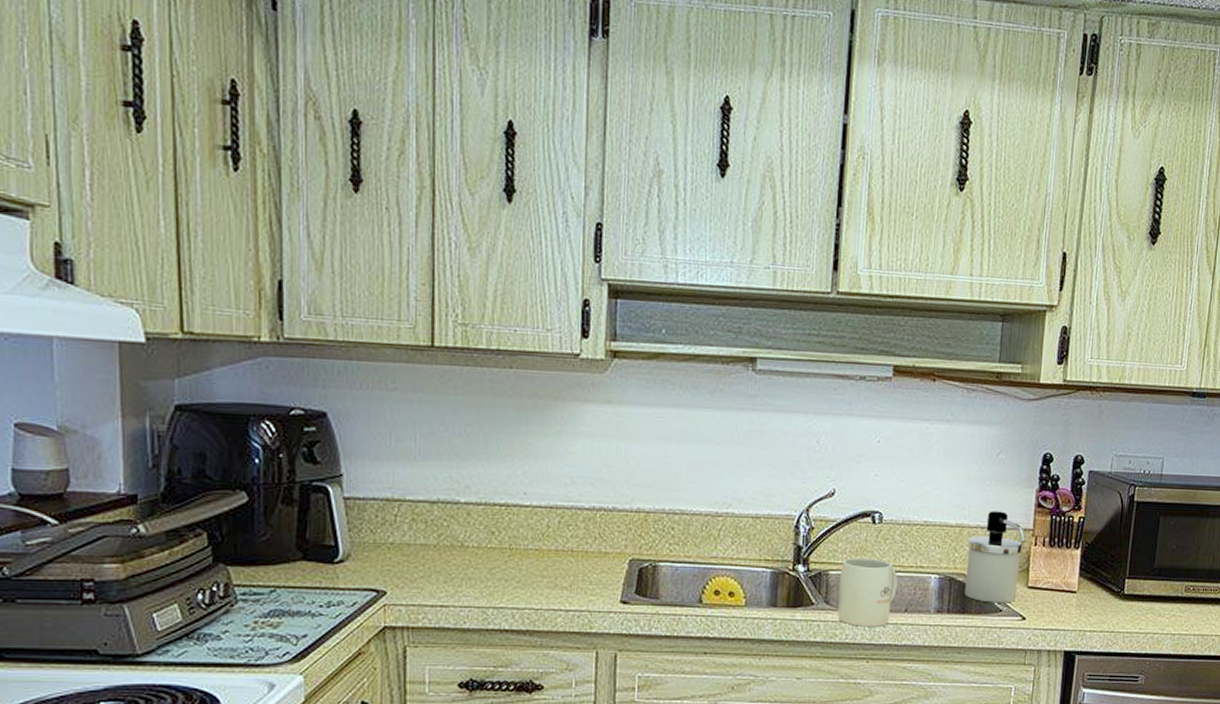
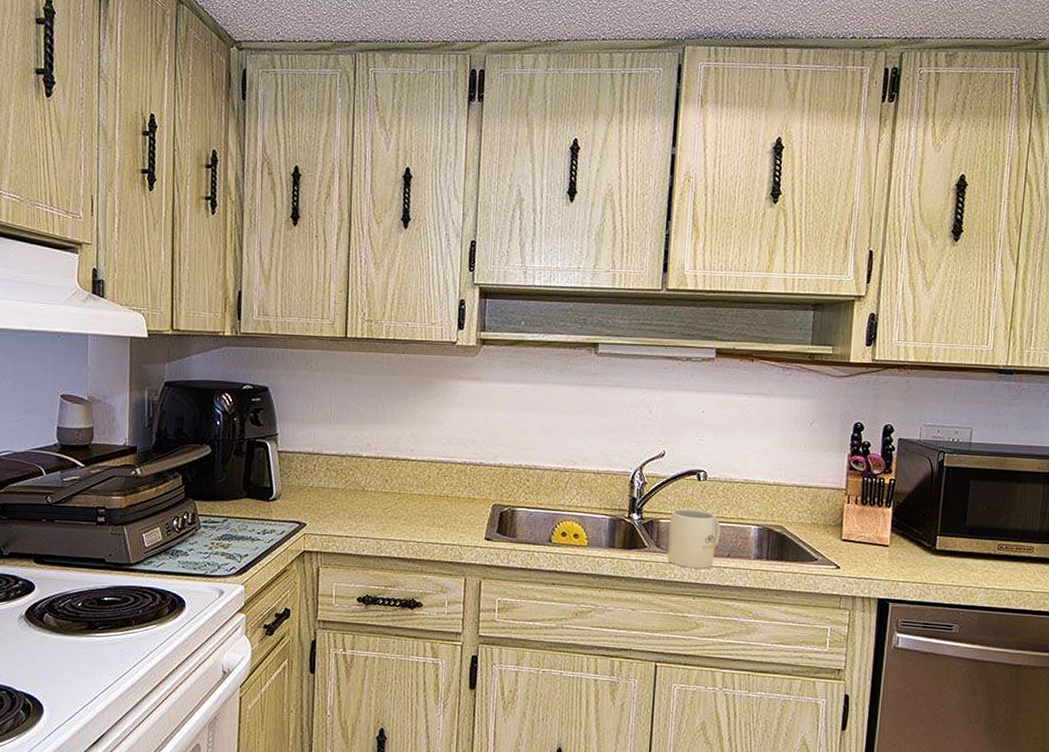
soap dispenser: present [965,511,1026,603] -> none [782,472,839,553]

